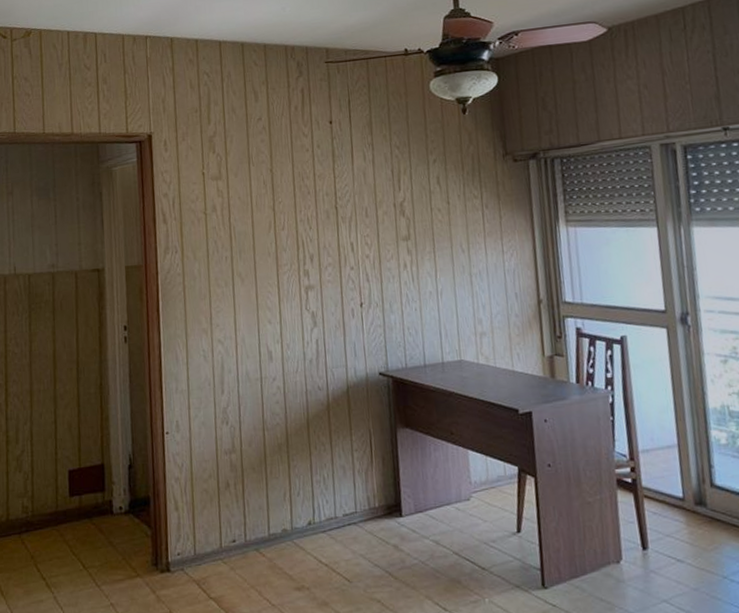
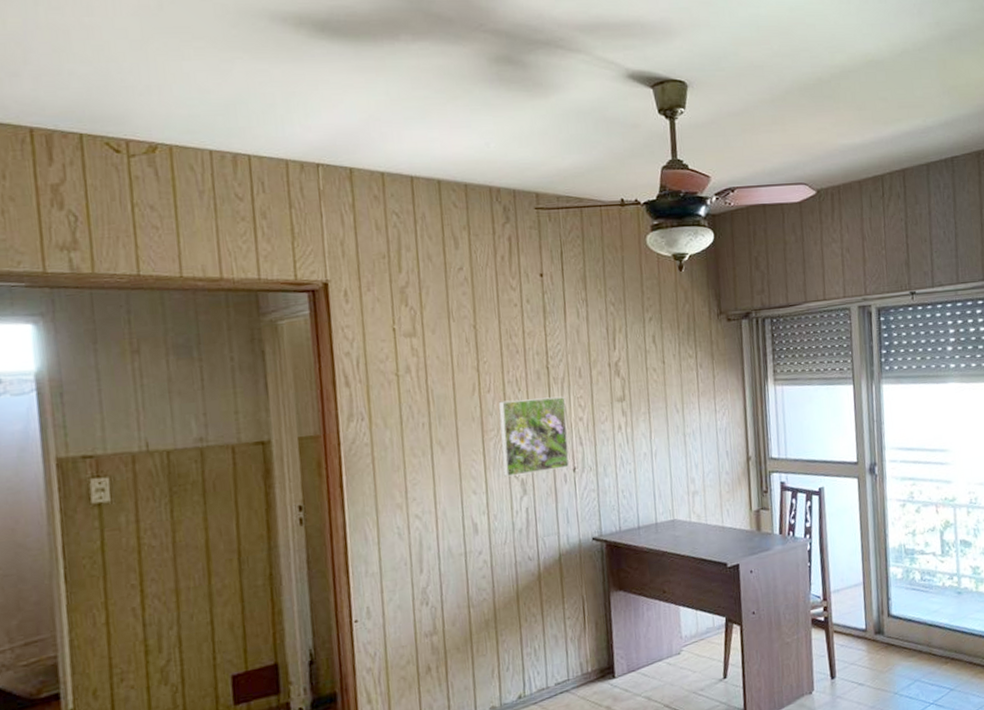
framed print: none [292,234,357,309] -> present [499,396,570,477]

